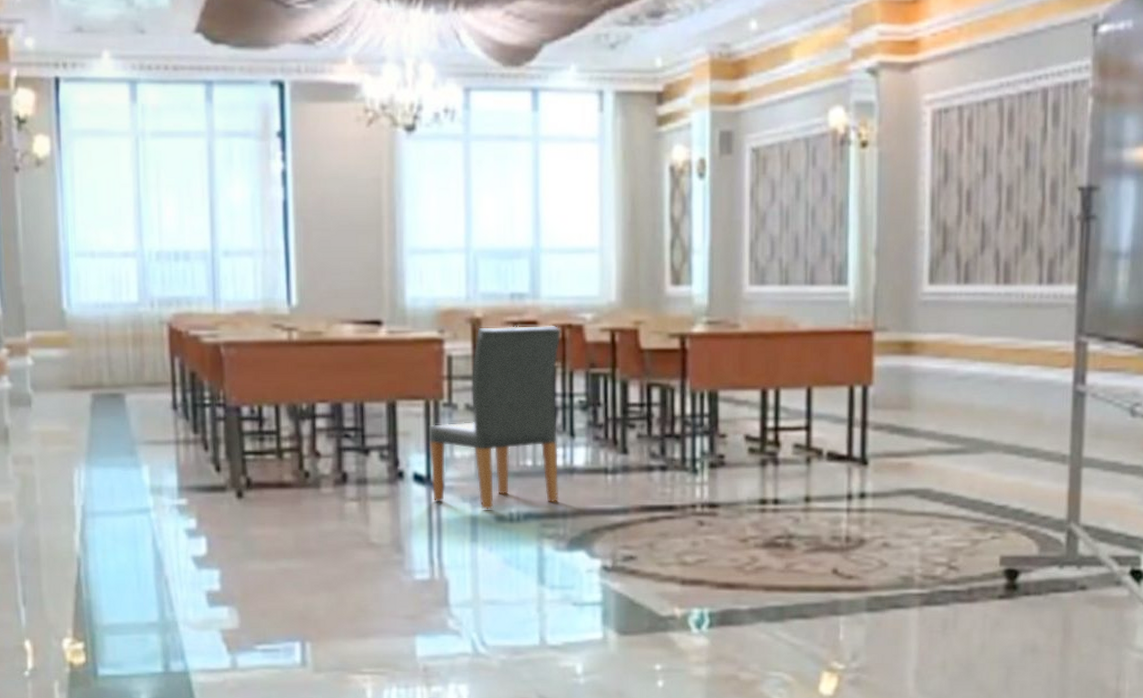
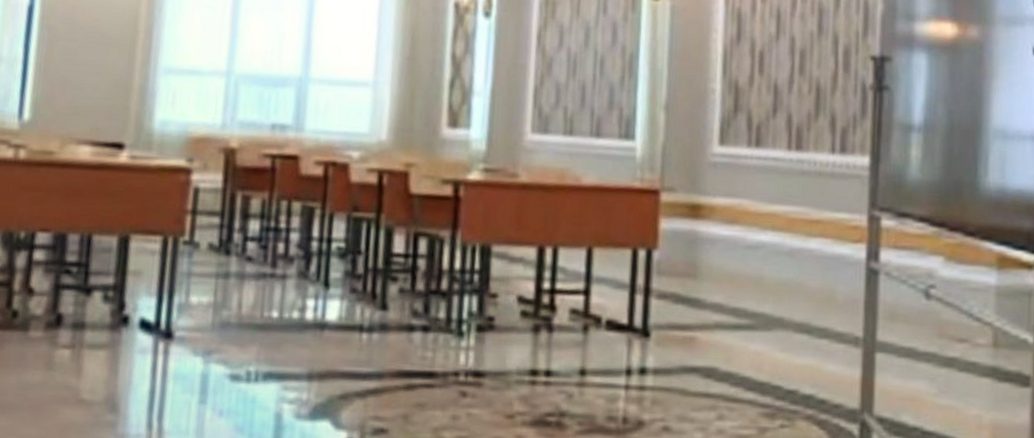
dining chair: present [428,326,563,510] -> none [159,159,326,367]

